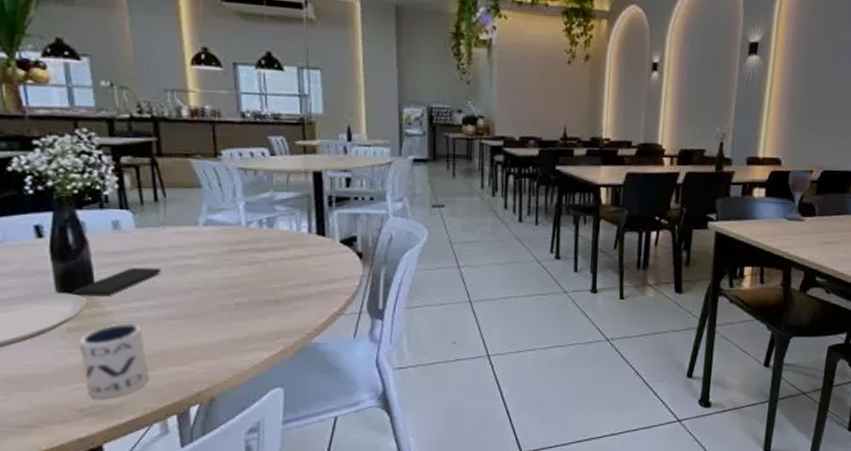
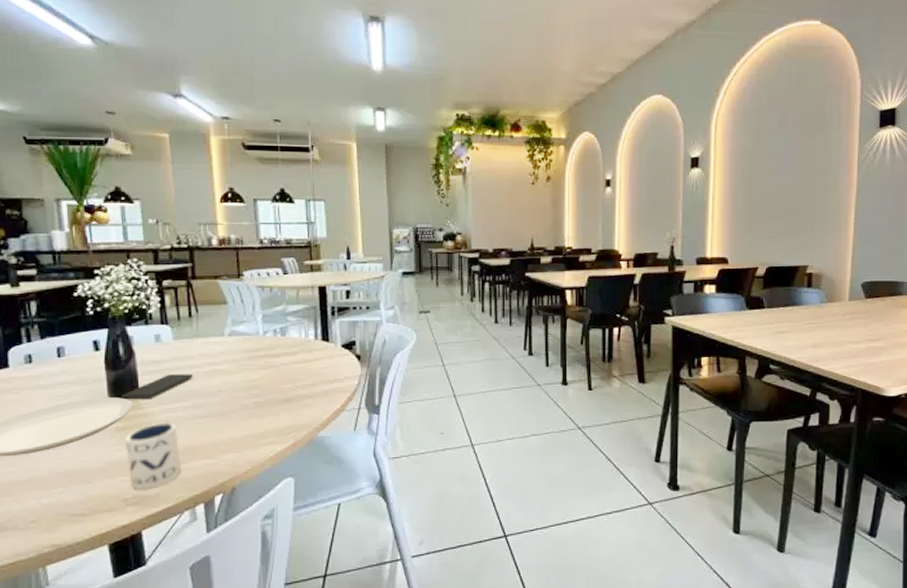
cup: present [784,170,812,221] -> none [735,267,757,313]

